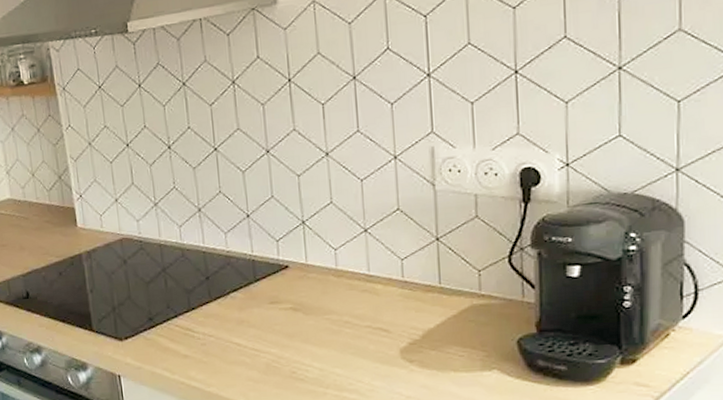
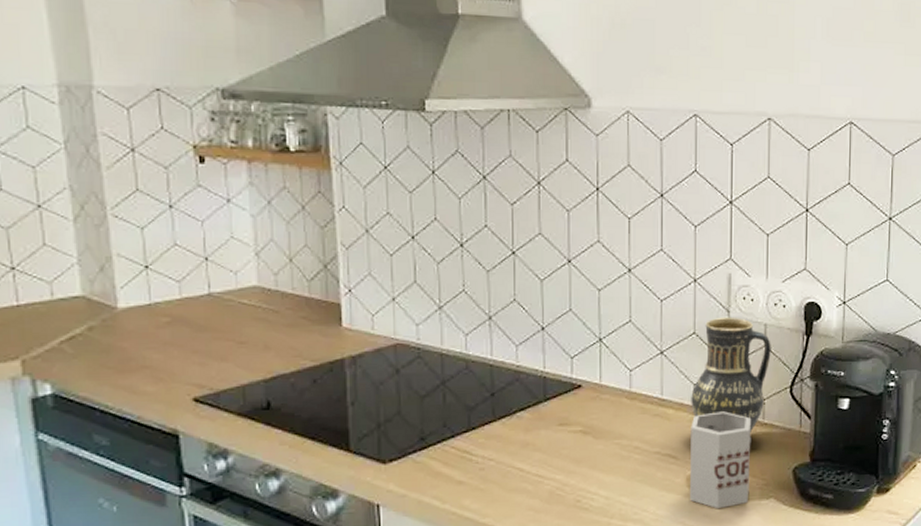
vase: none [399,190,484,316] -> present [691,317,771,444]
mug: none [401,284,469,381] -> present [690,411,752,509]

